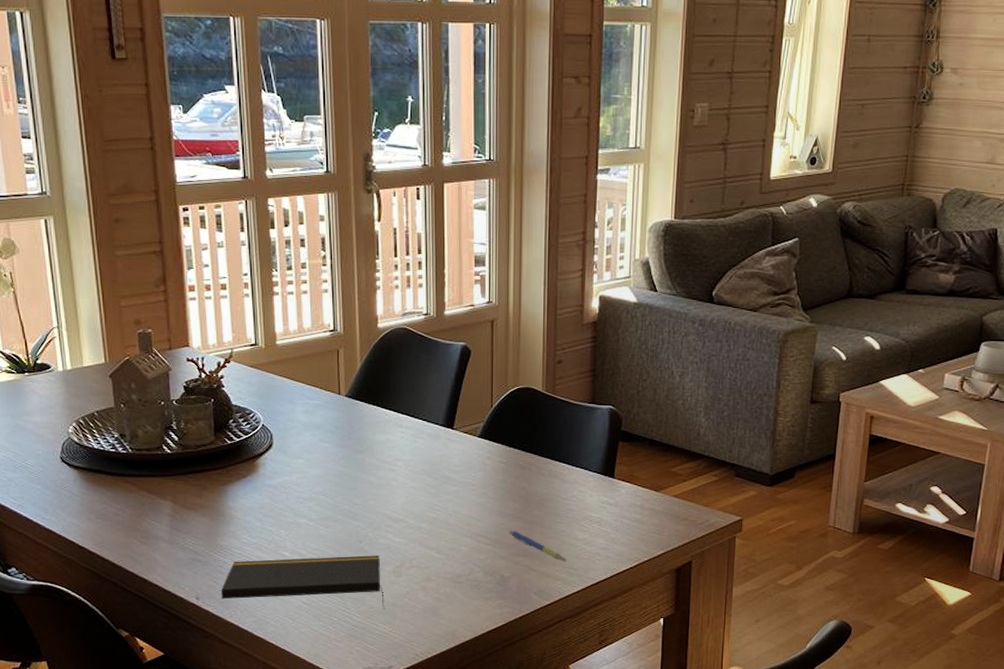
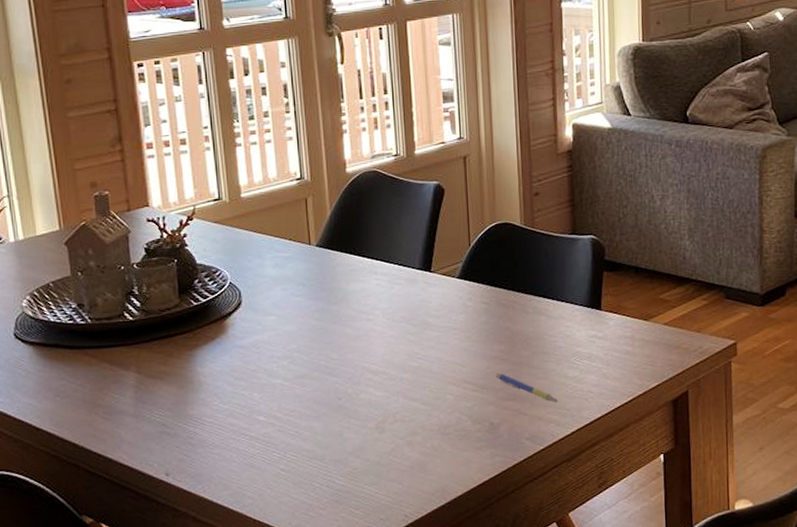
notepad: present [221,555,385,609] -> none [192,412,369,474]

